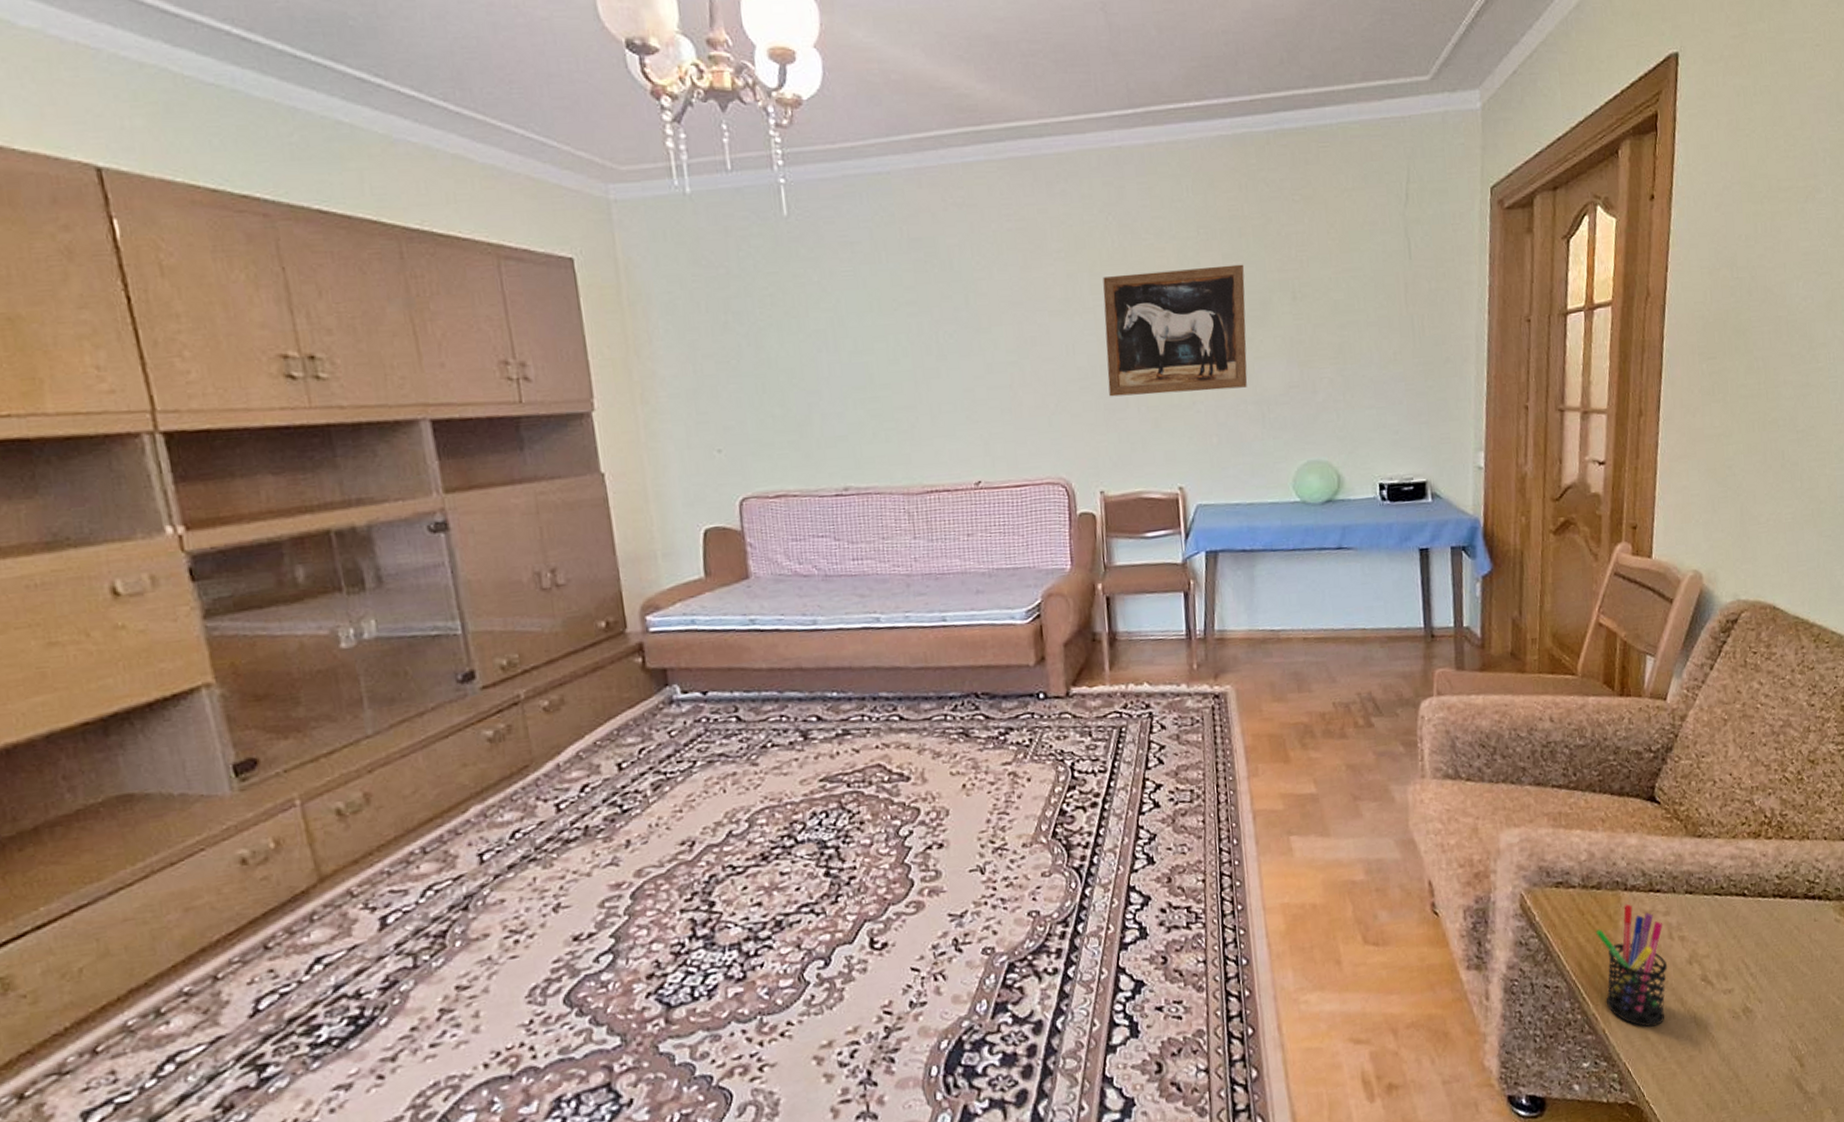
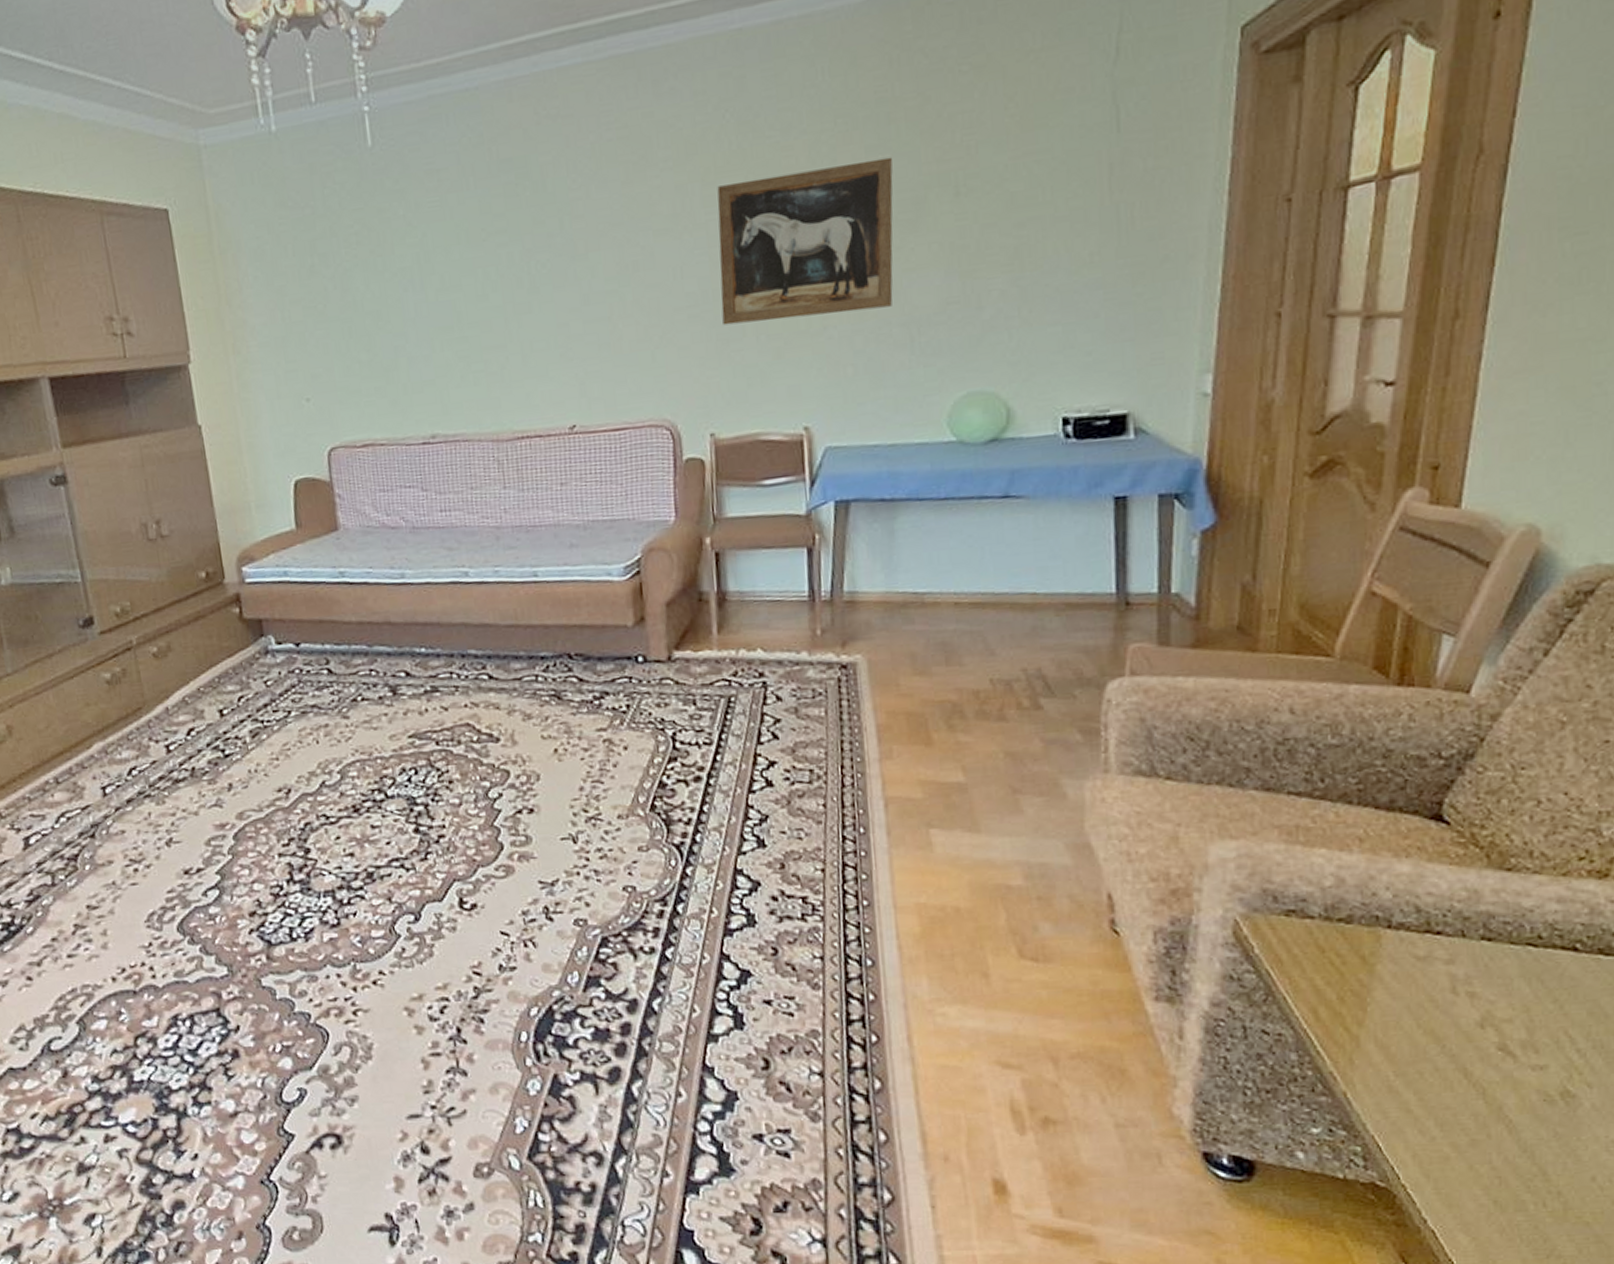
pen holder: present [1596,903,1668,1027] -> none [1341,944,1447,1098]

